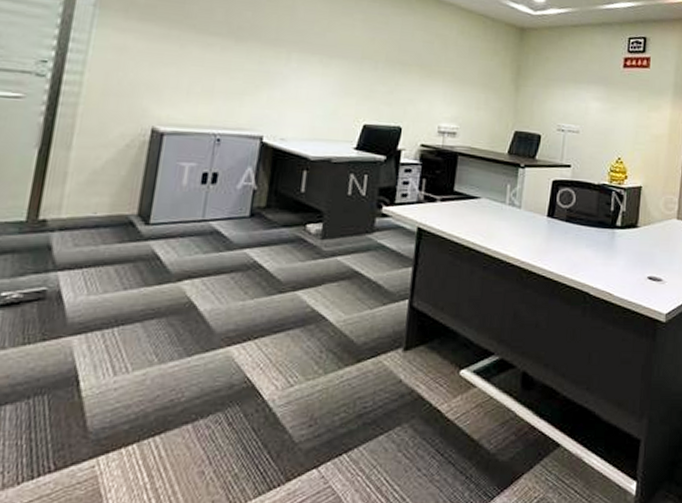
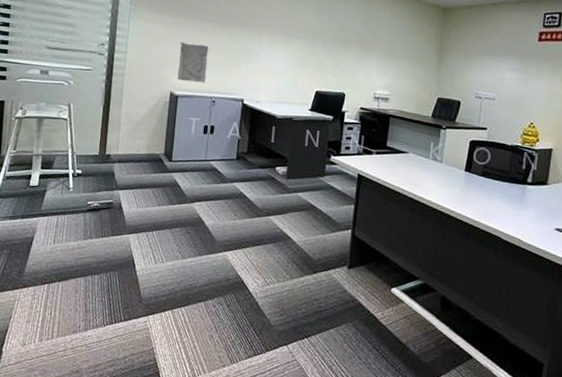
stone relief: none [163,60,214,116] -> present [177,41,209,83]

